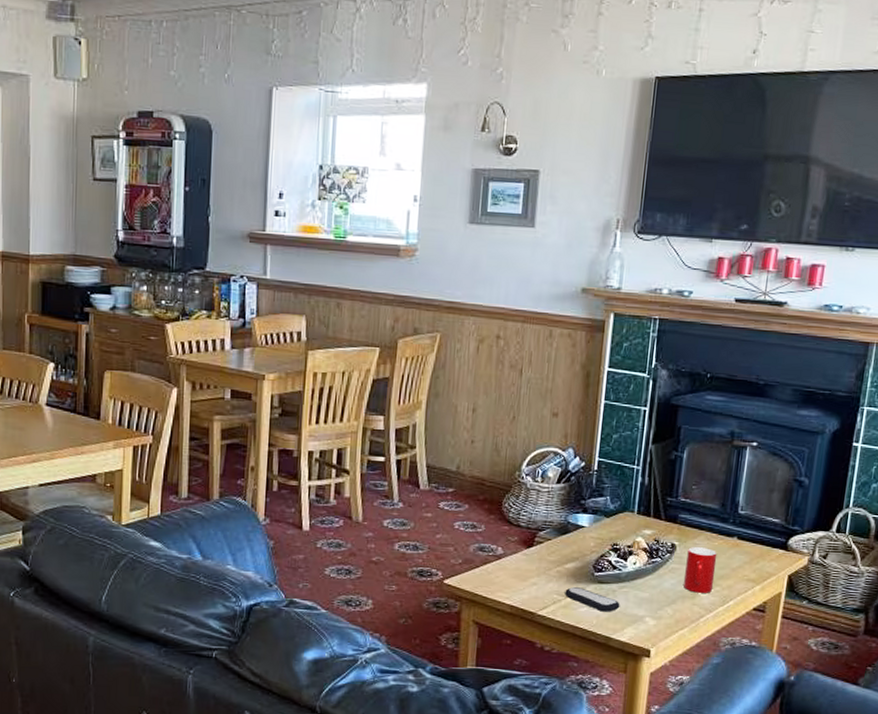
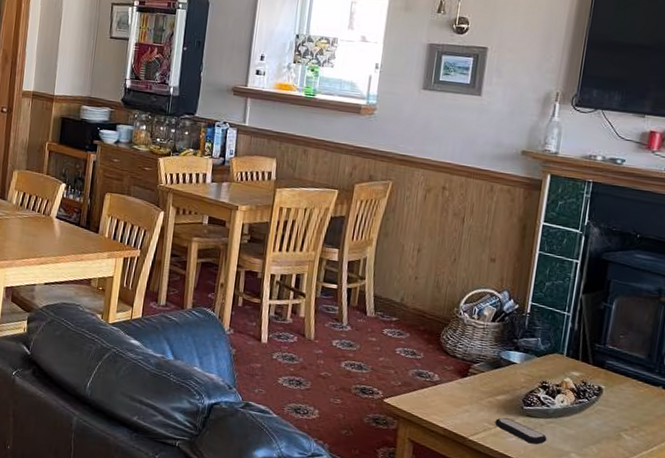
cup: present [684,547,718,593] -> none [609,392,643,437]

